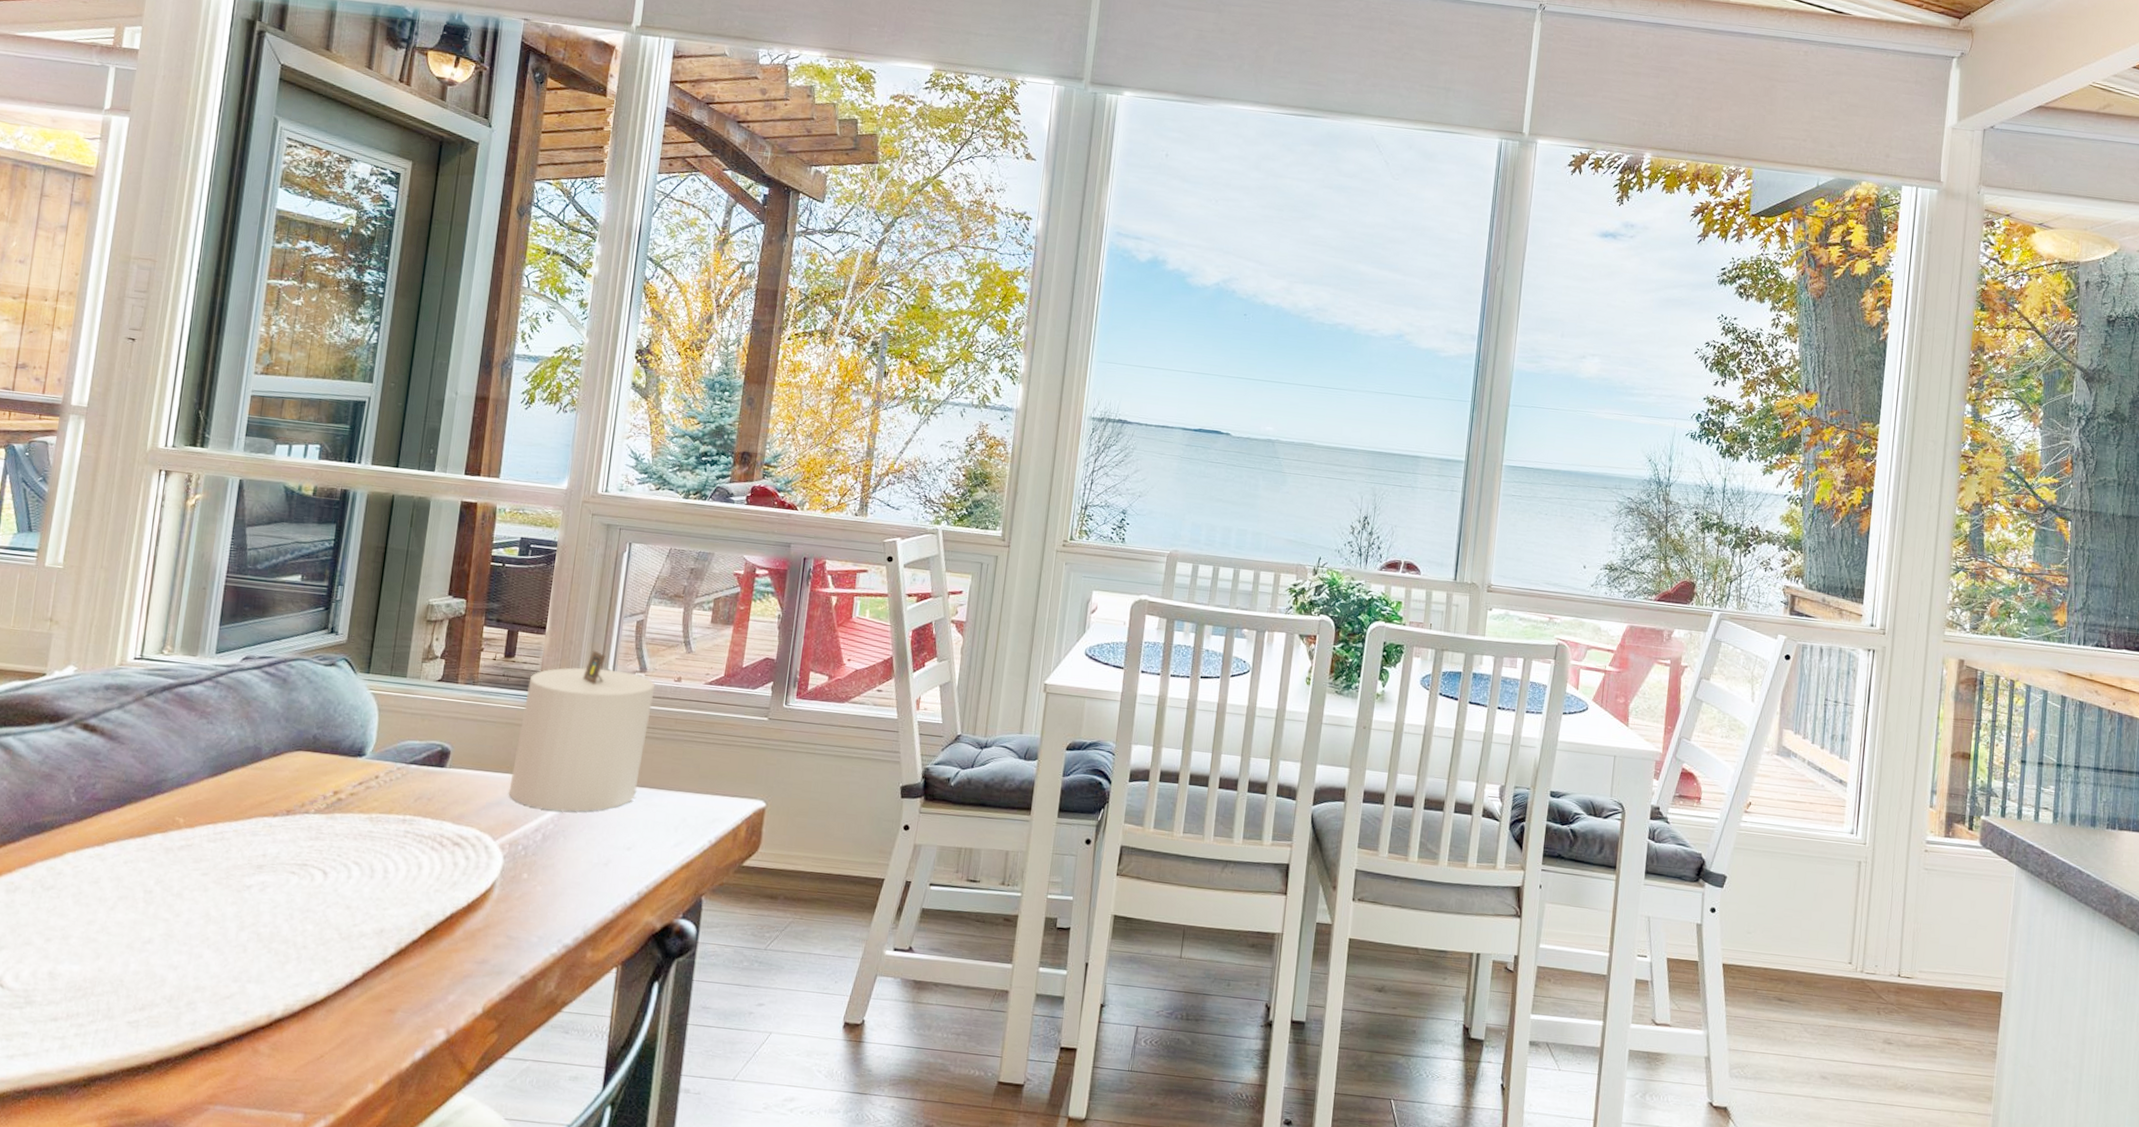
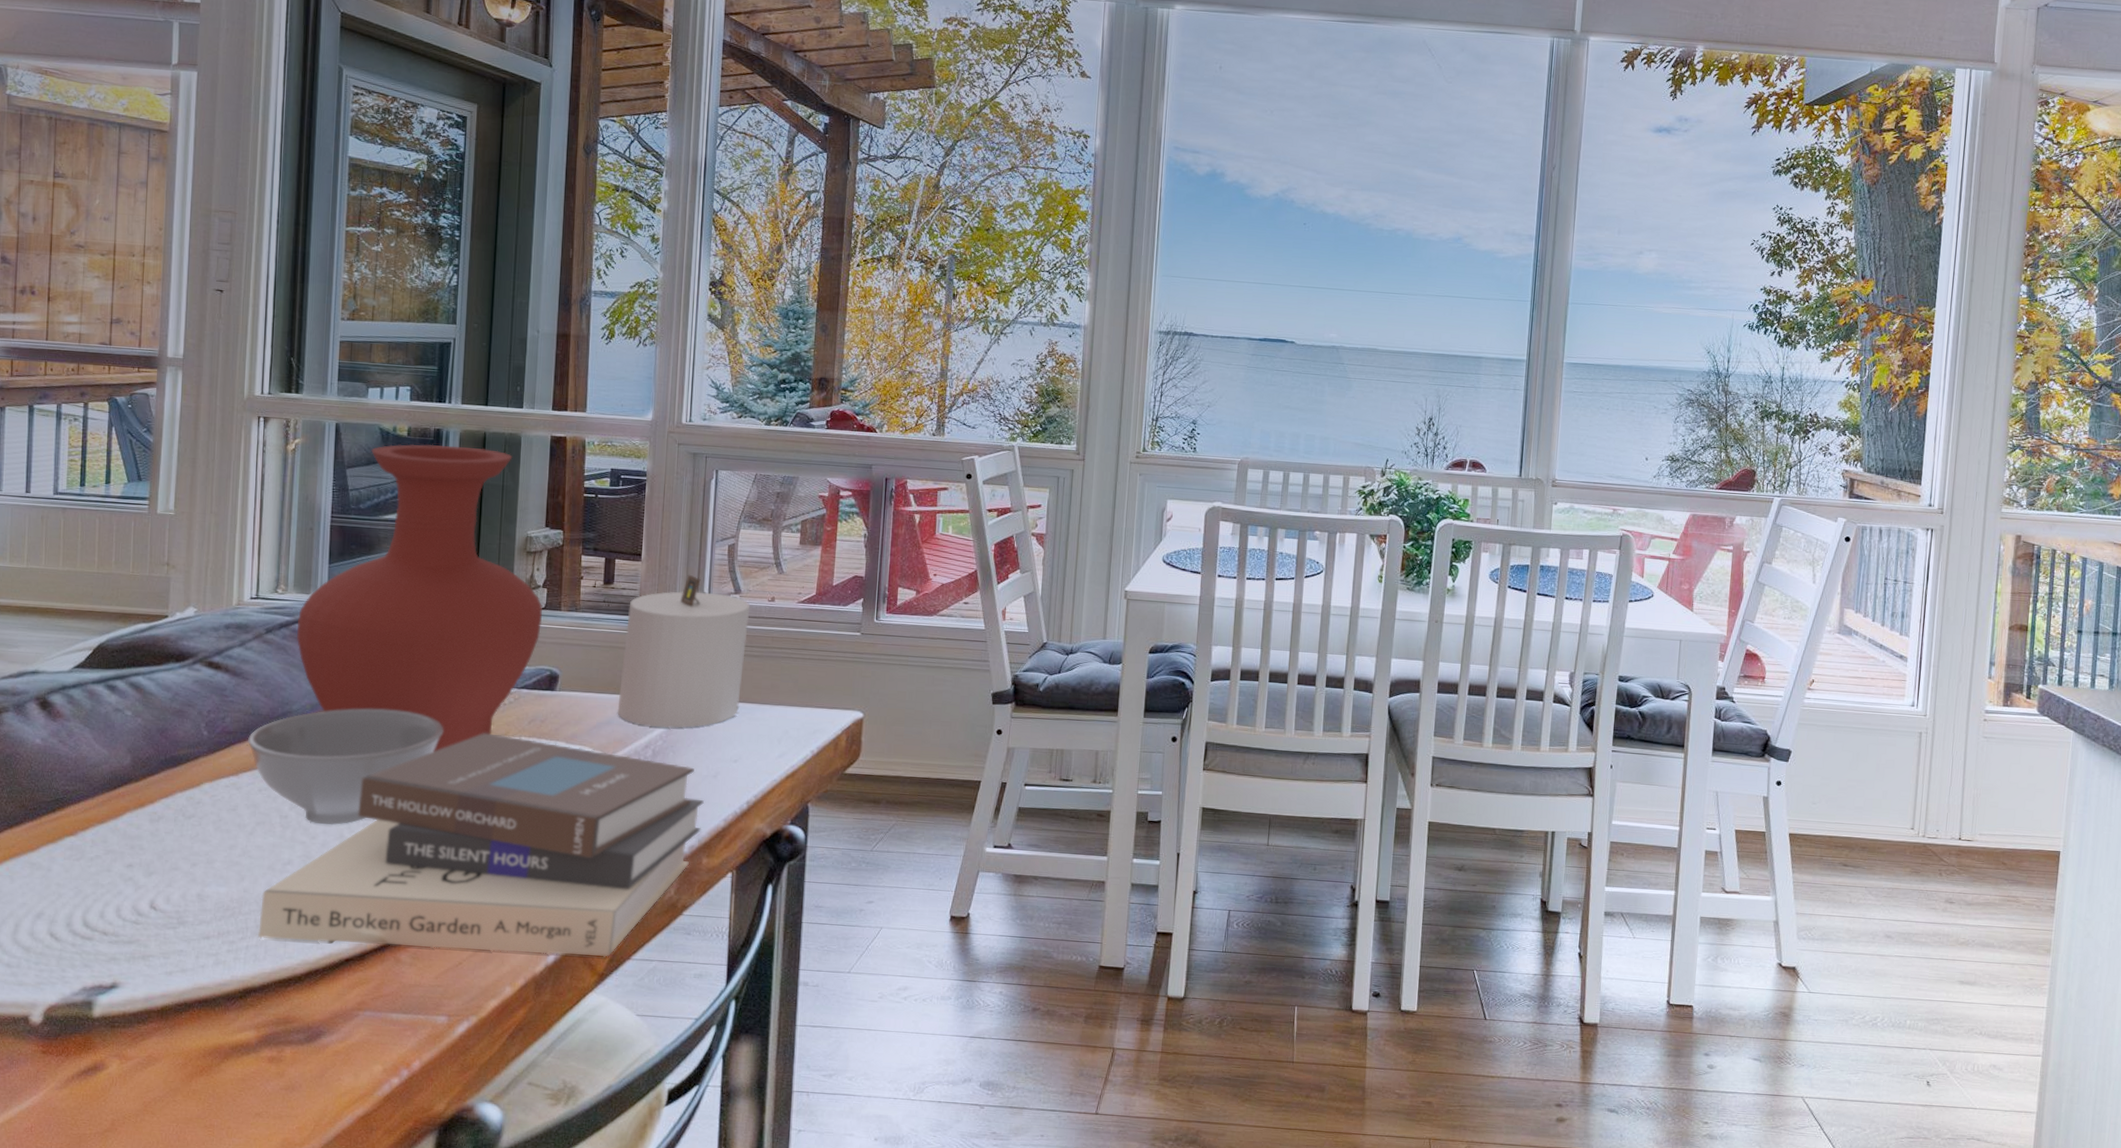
books: none [109,809,593,1055] -> present [258,733,704,957]
bowl: none [116,778,325,902] -> present [247,708,444,825]
vase: none [179,504,440,829] -> present [297,444,543,753]

